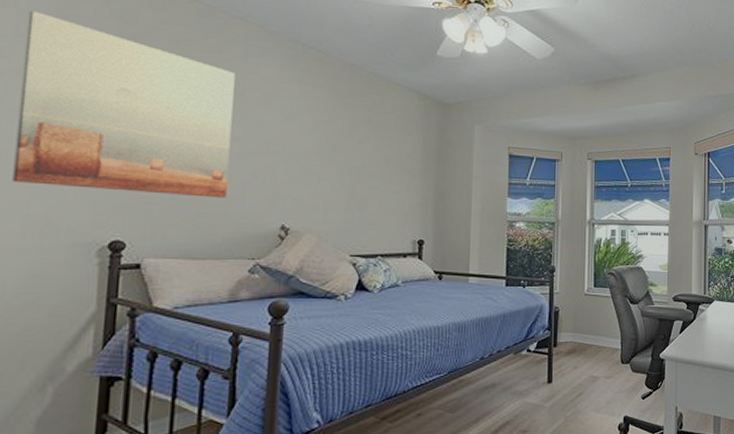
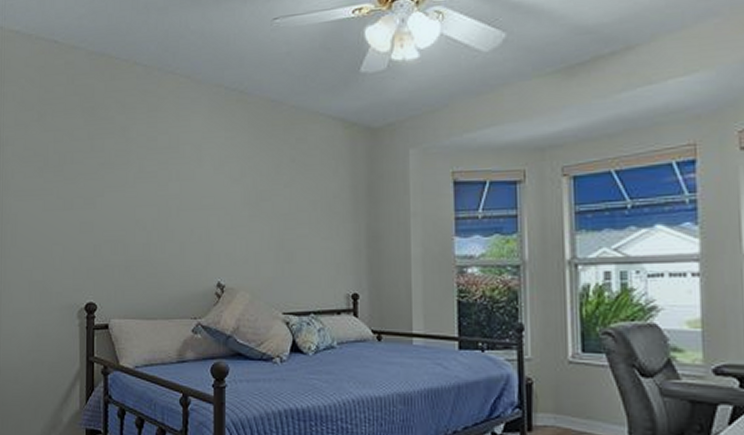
wall art: present [12,10,235,198] -> none [20,100,170,258]

